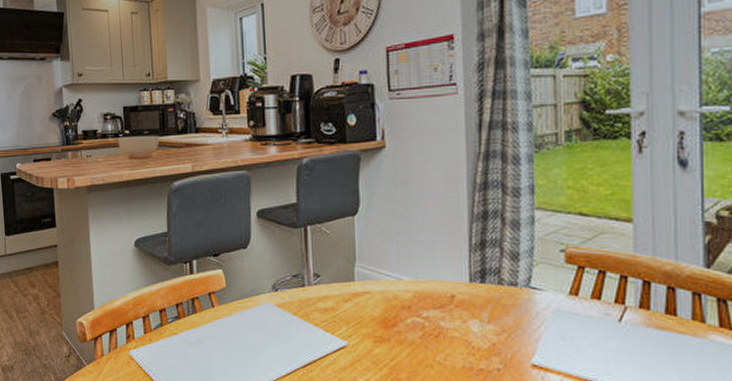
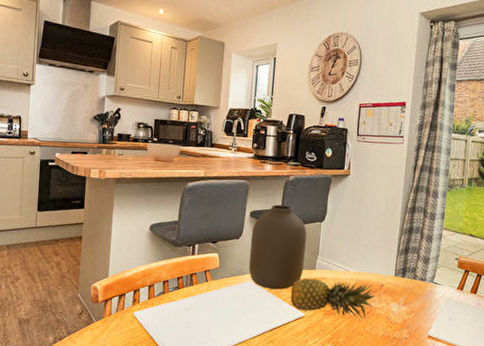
vase: none [261,198,338,312] -> present [248,204,307,290]
fruit: none [325,293,444,346] -> present [290,277,375,319]

